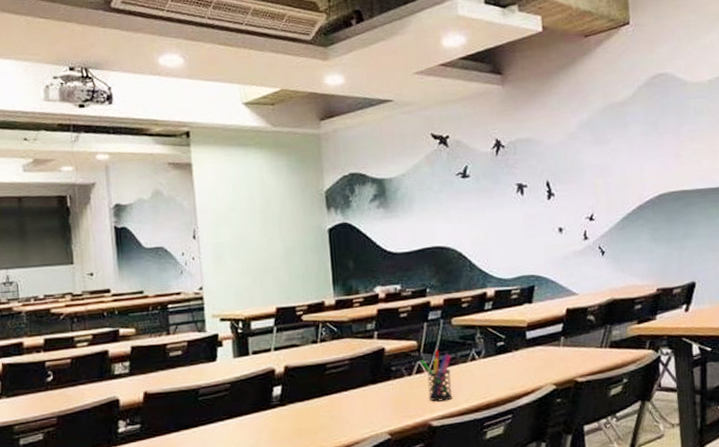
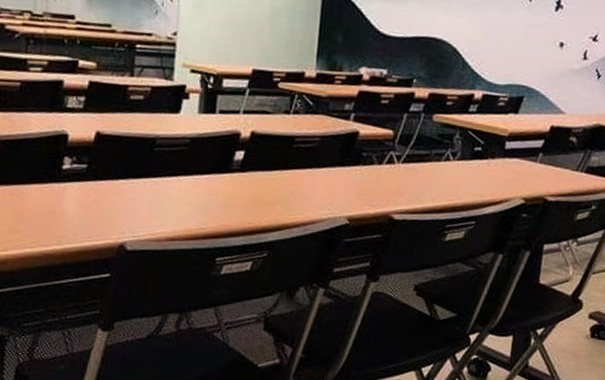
pen holder: present [420,350,453,402] -> none [393,144,425,197]

